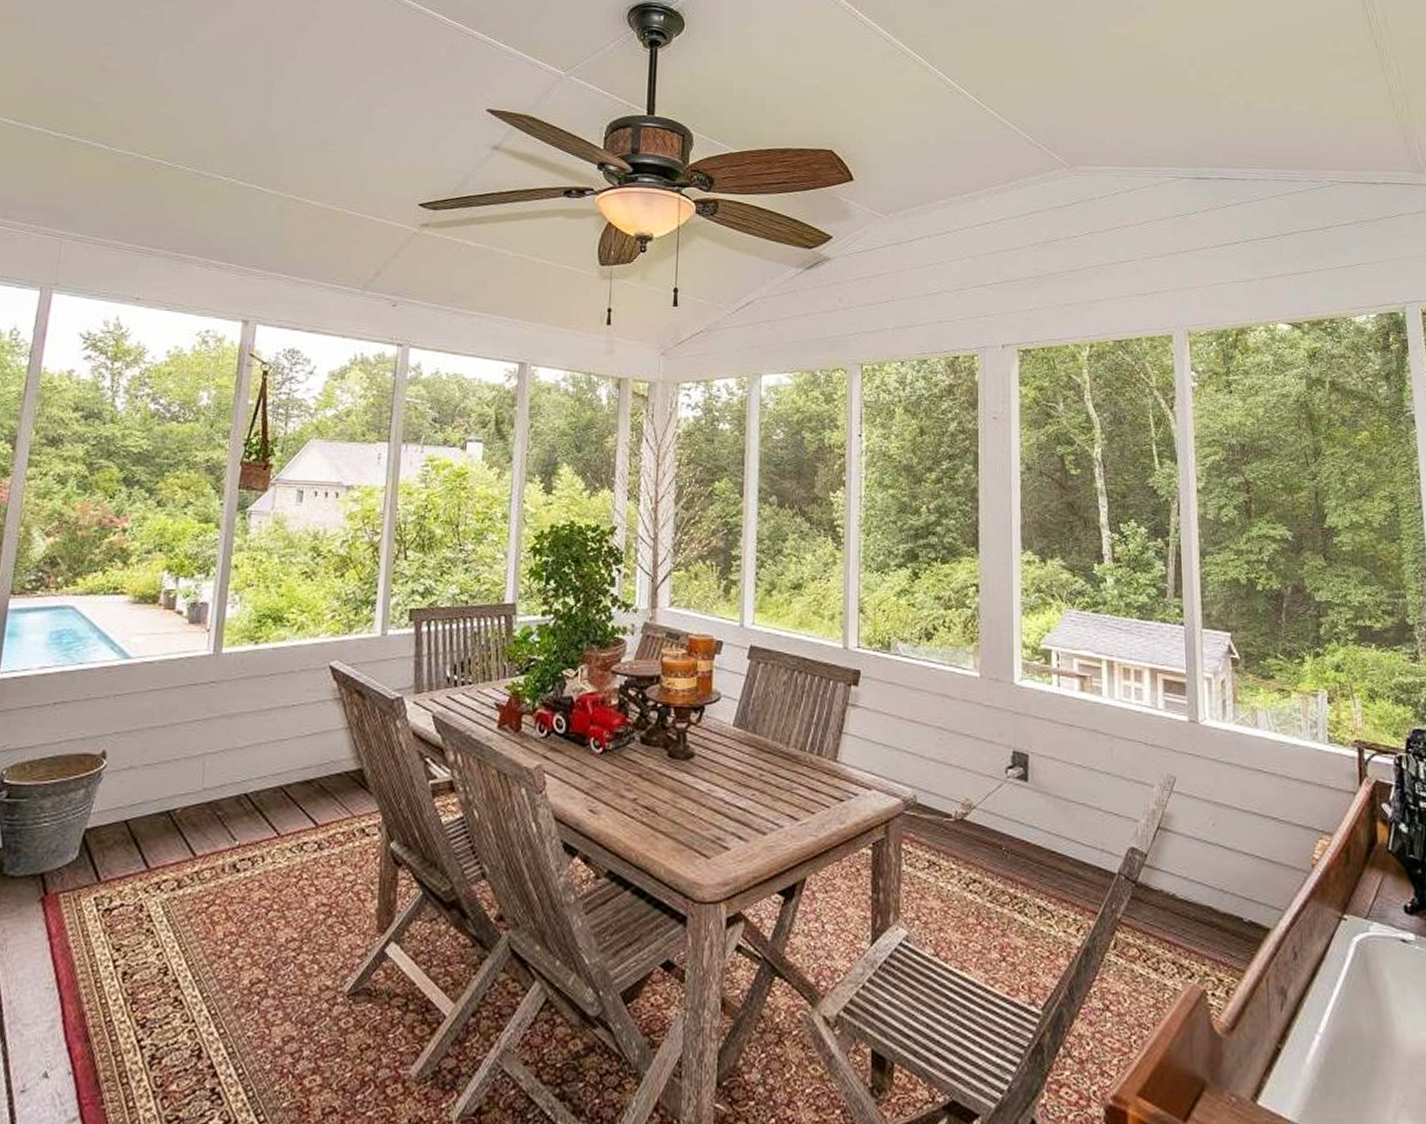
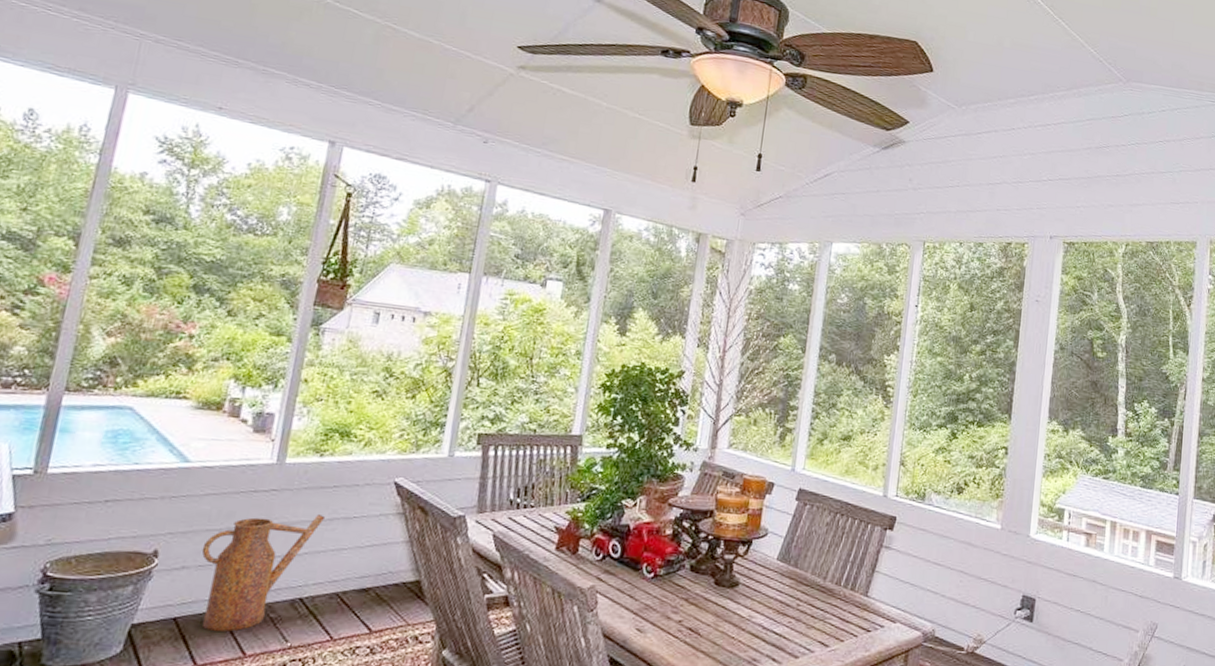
watering can: none [147,704,265,832] -> present [201,513,326,632]

